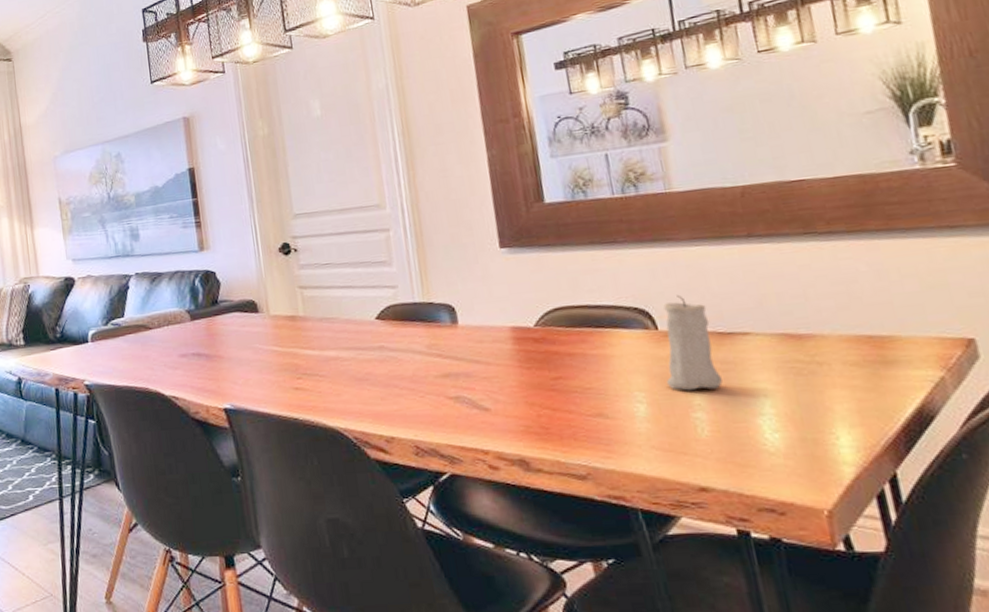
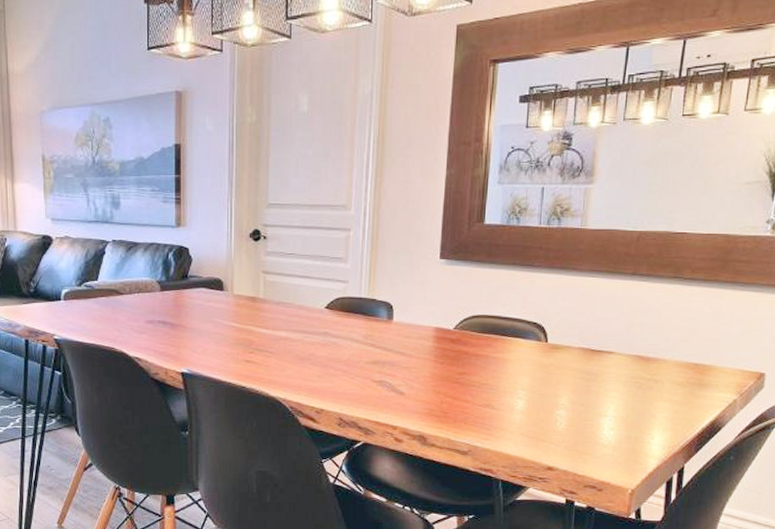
candle: present [663,294,723,391] -> none [543,315,588,393]

